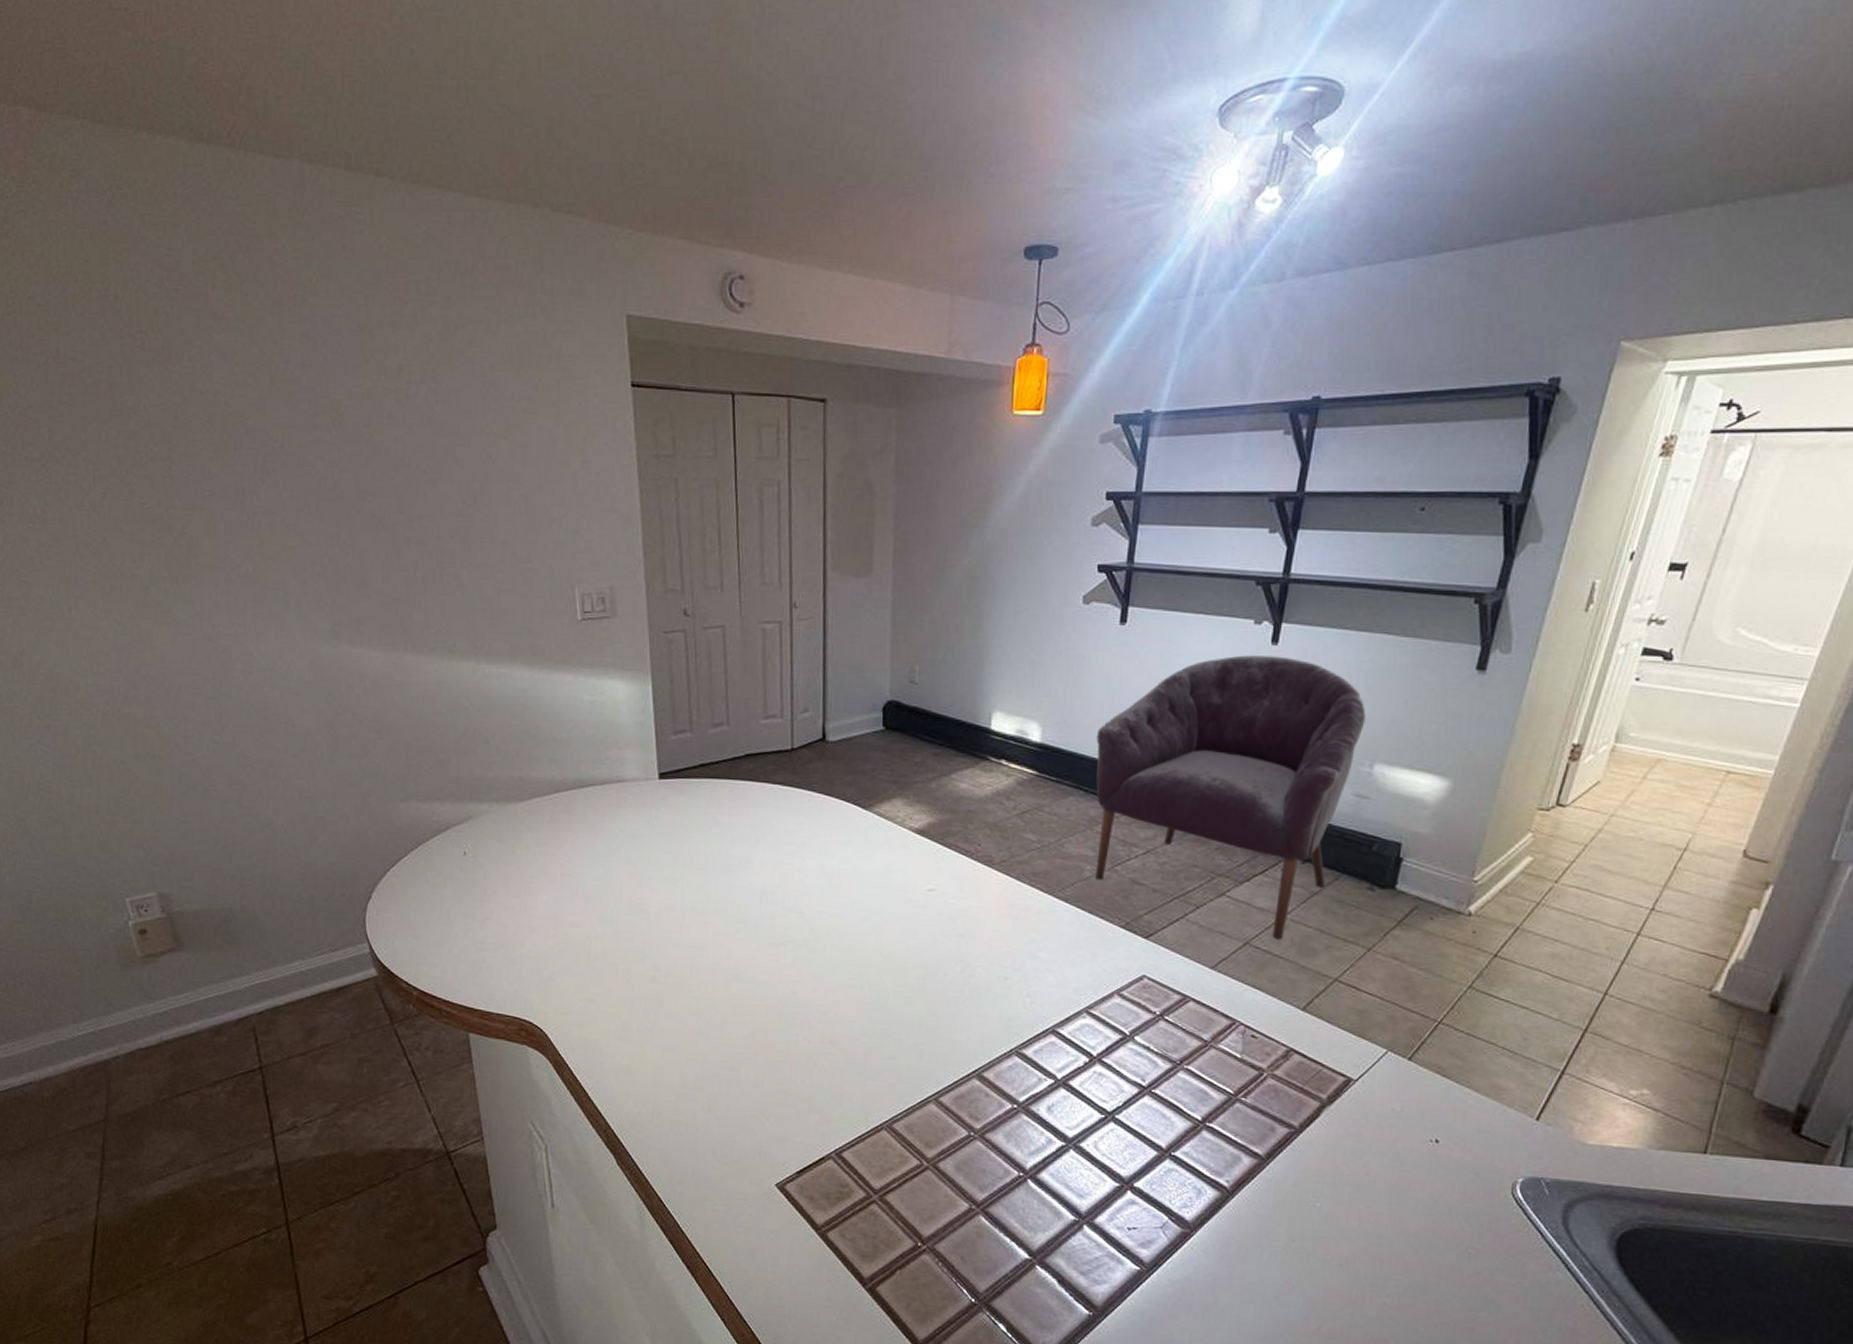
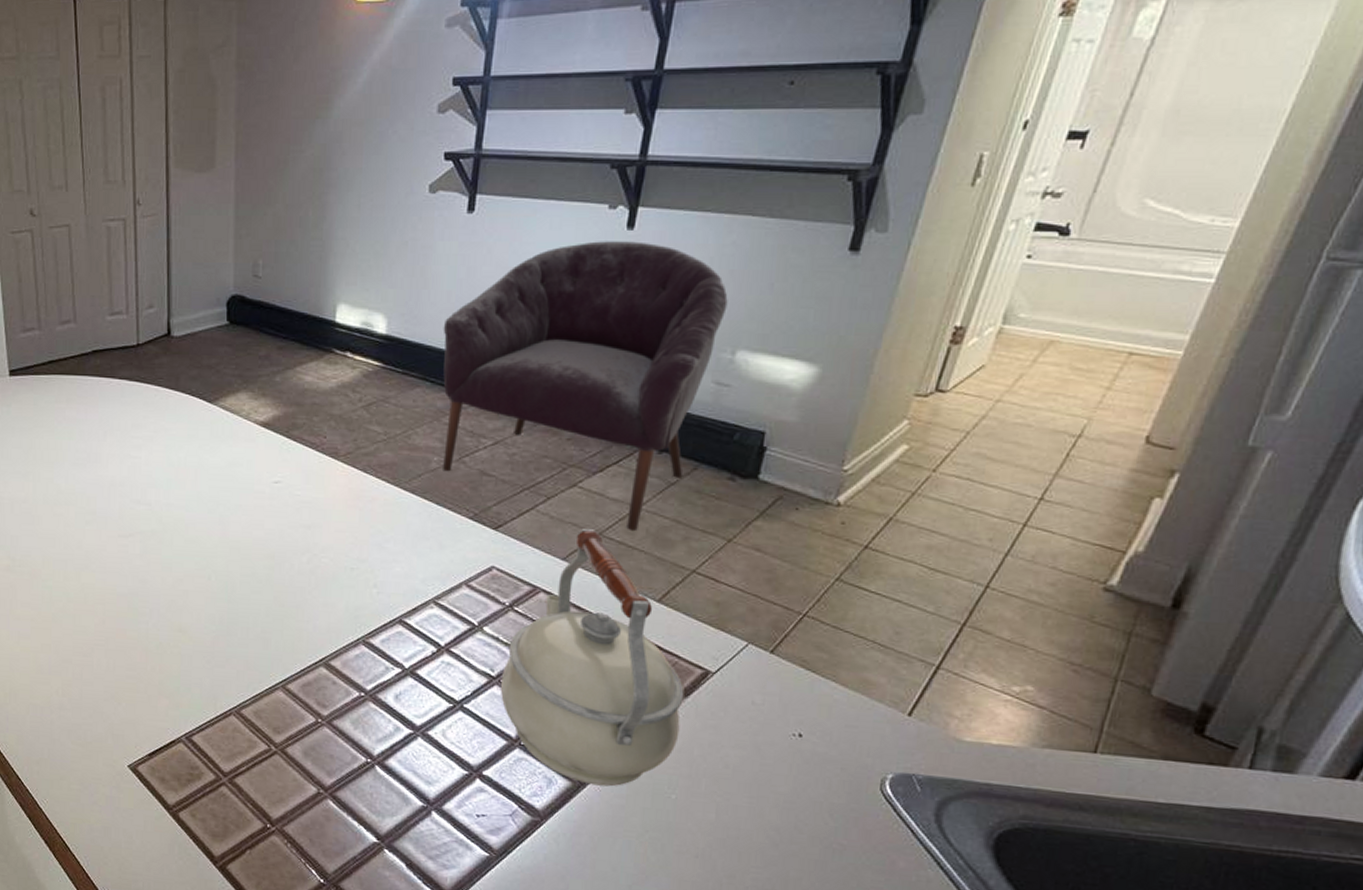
kettle: none [1151,938,1328,1196] -> present [500,529,684,787]

